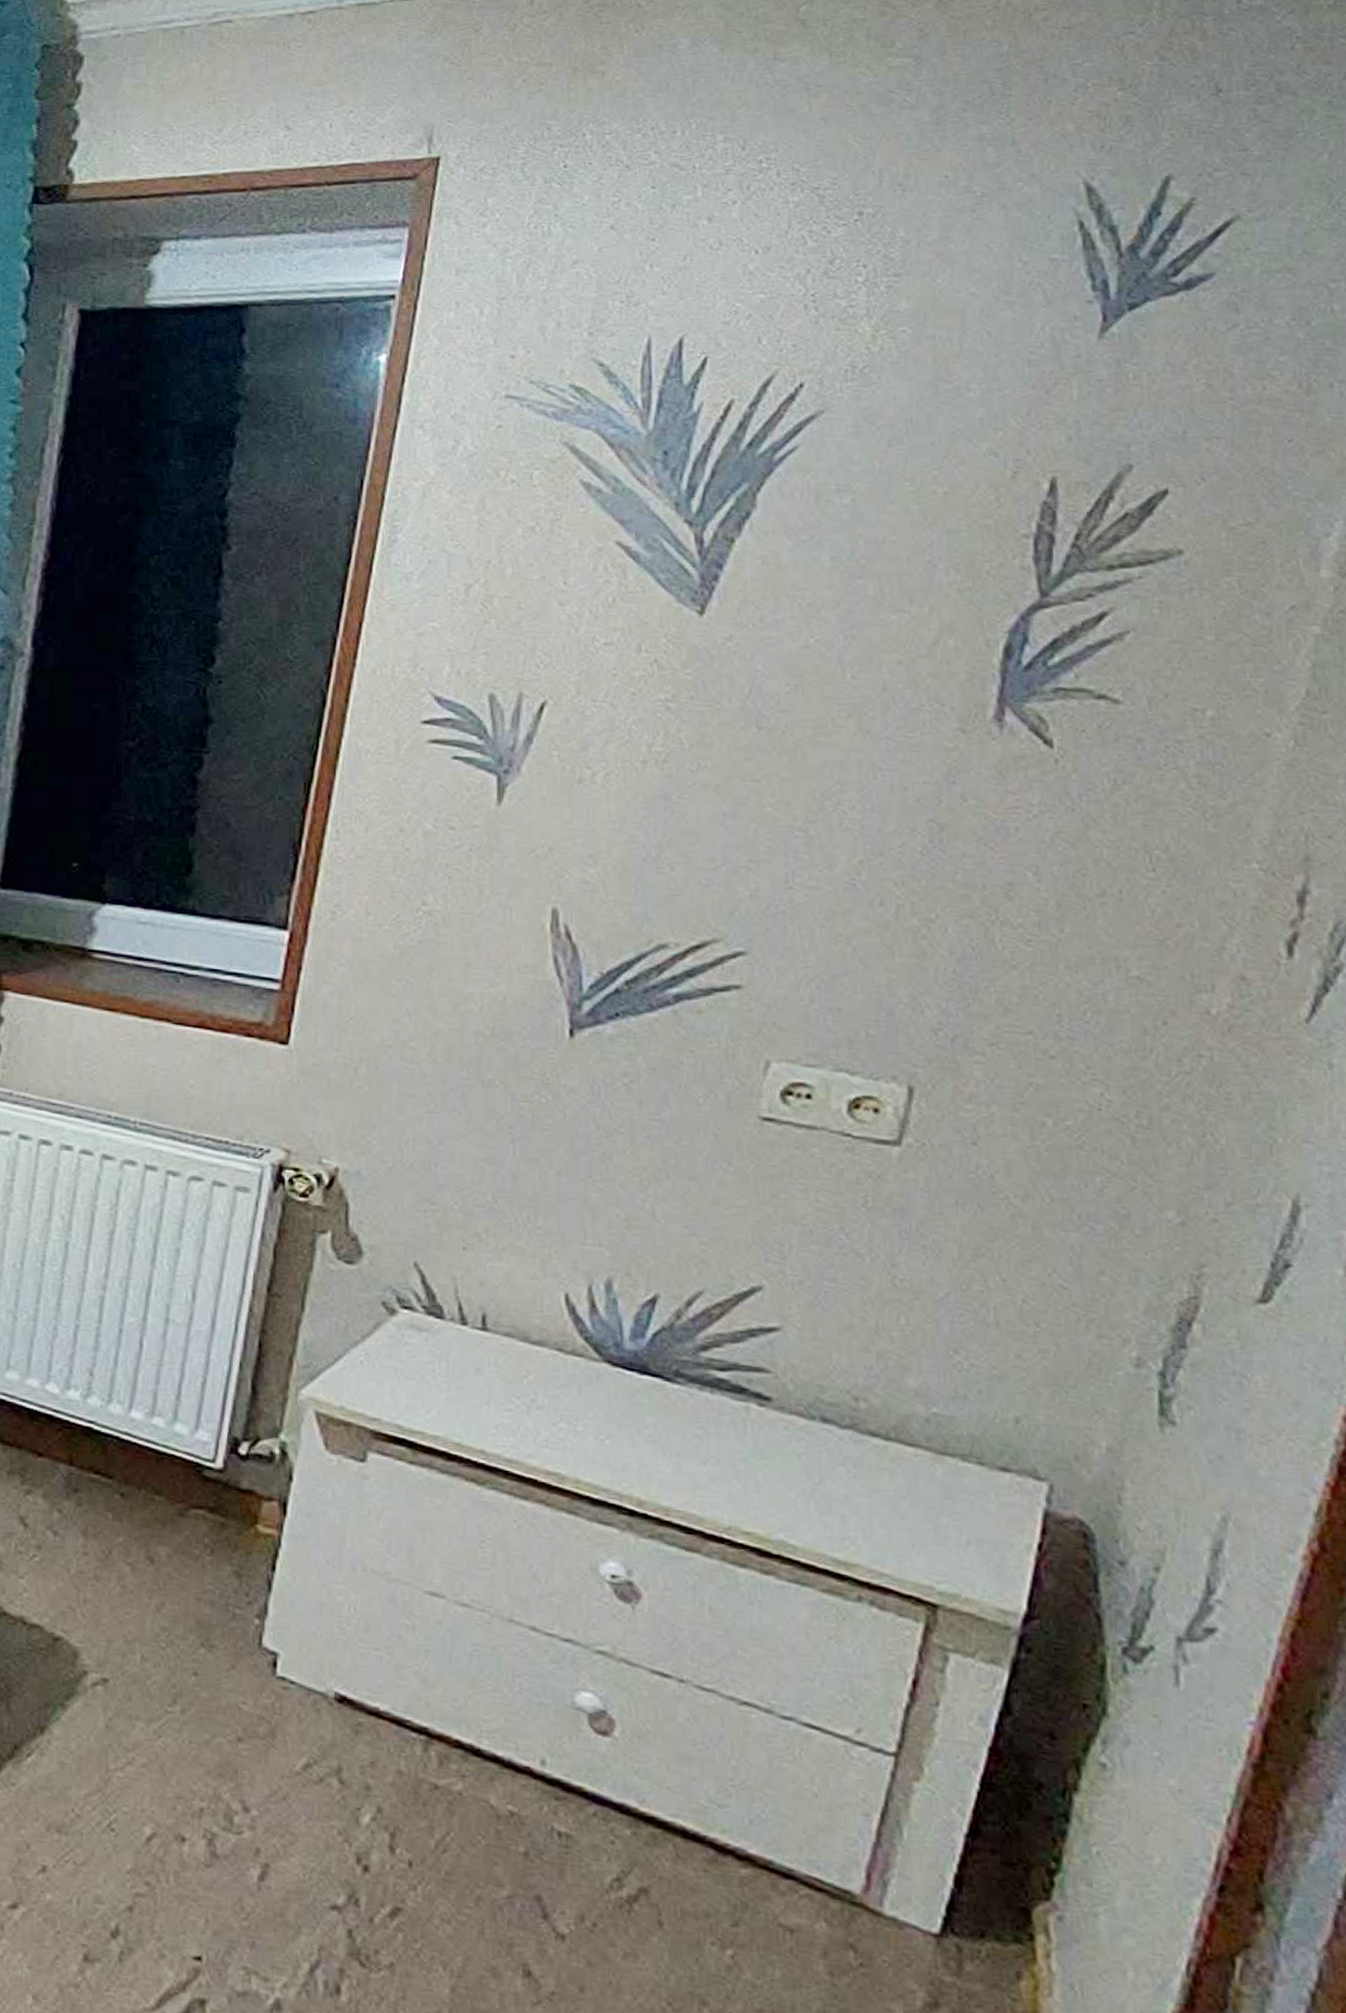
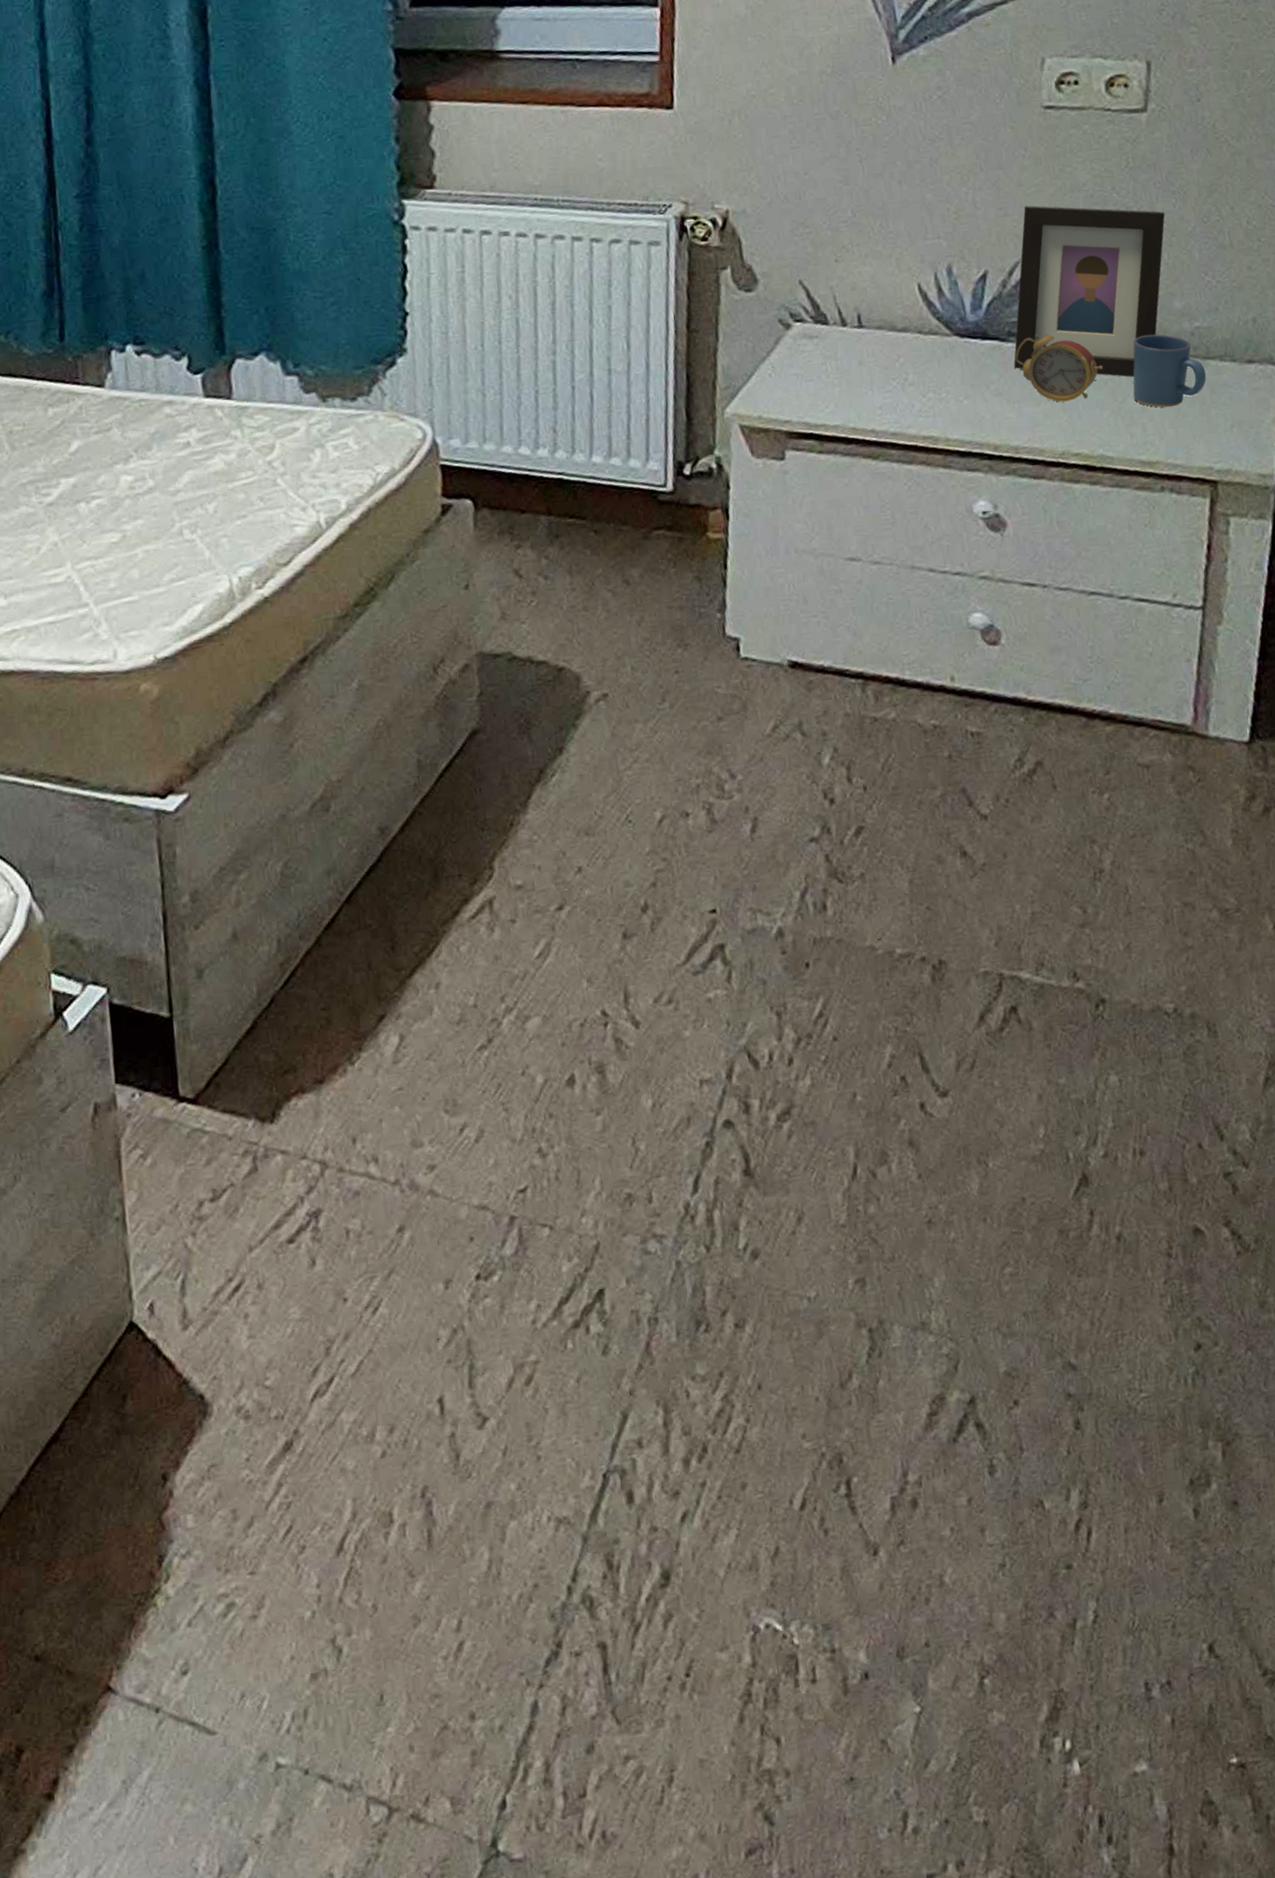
picture frame: none [678,1228,909,1456] -> present [1014,205,1166,377]
alarm clock: none [681,1381,799,1470] -> present [1015,334,1104,402]
mug: none [834,1409,940,1504] -> present [1133,334,1207,408]

